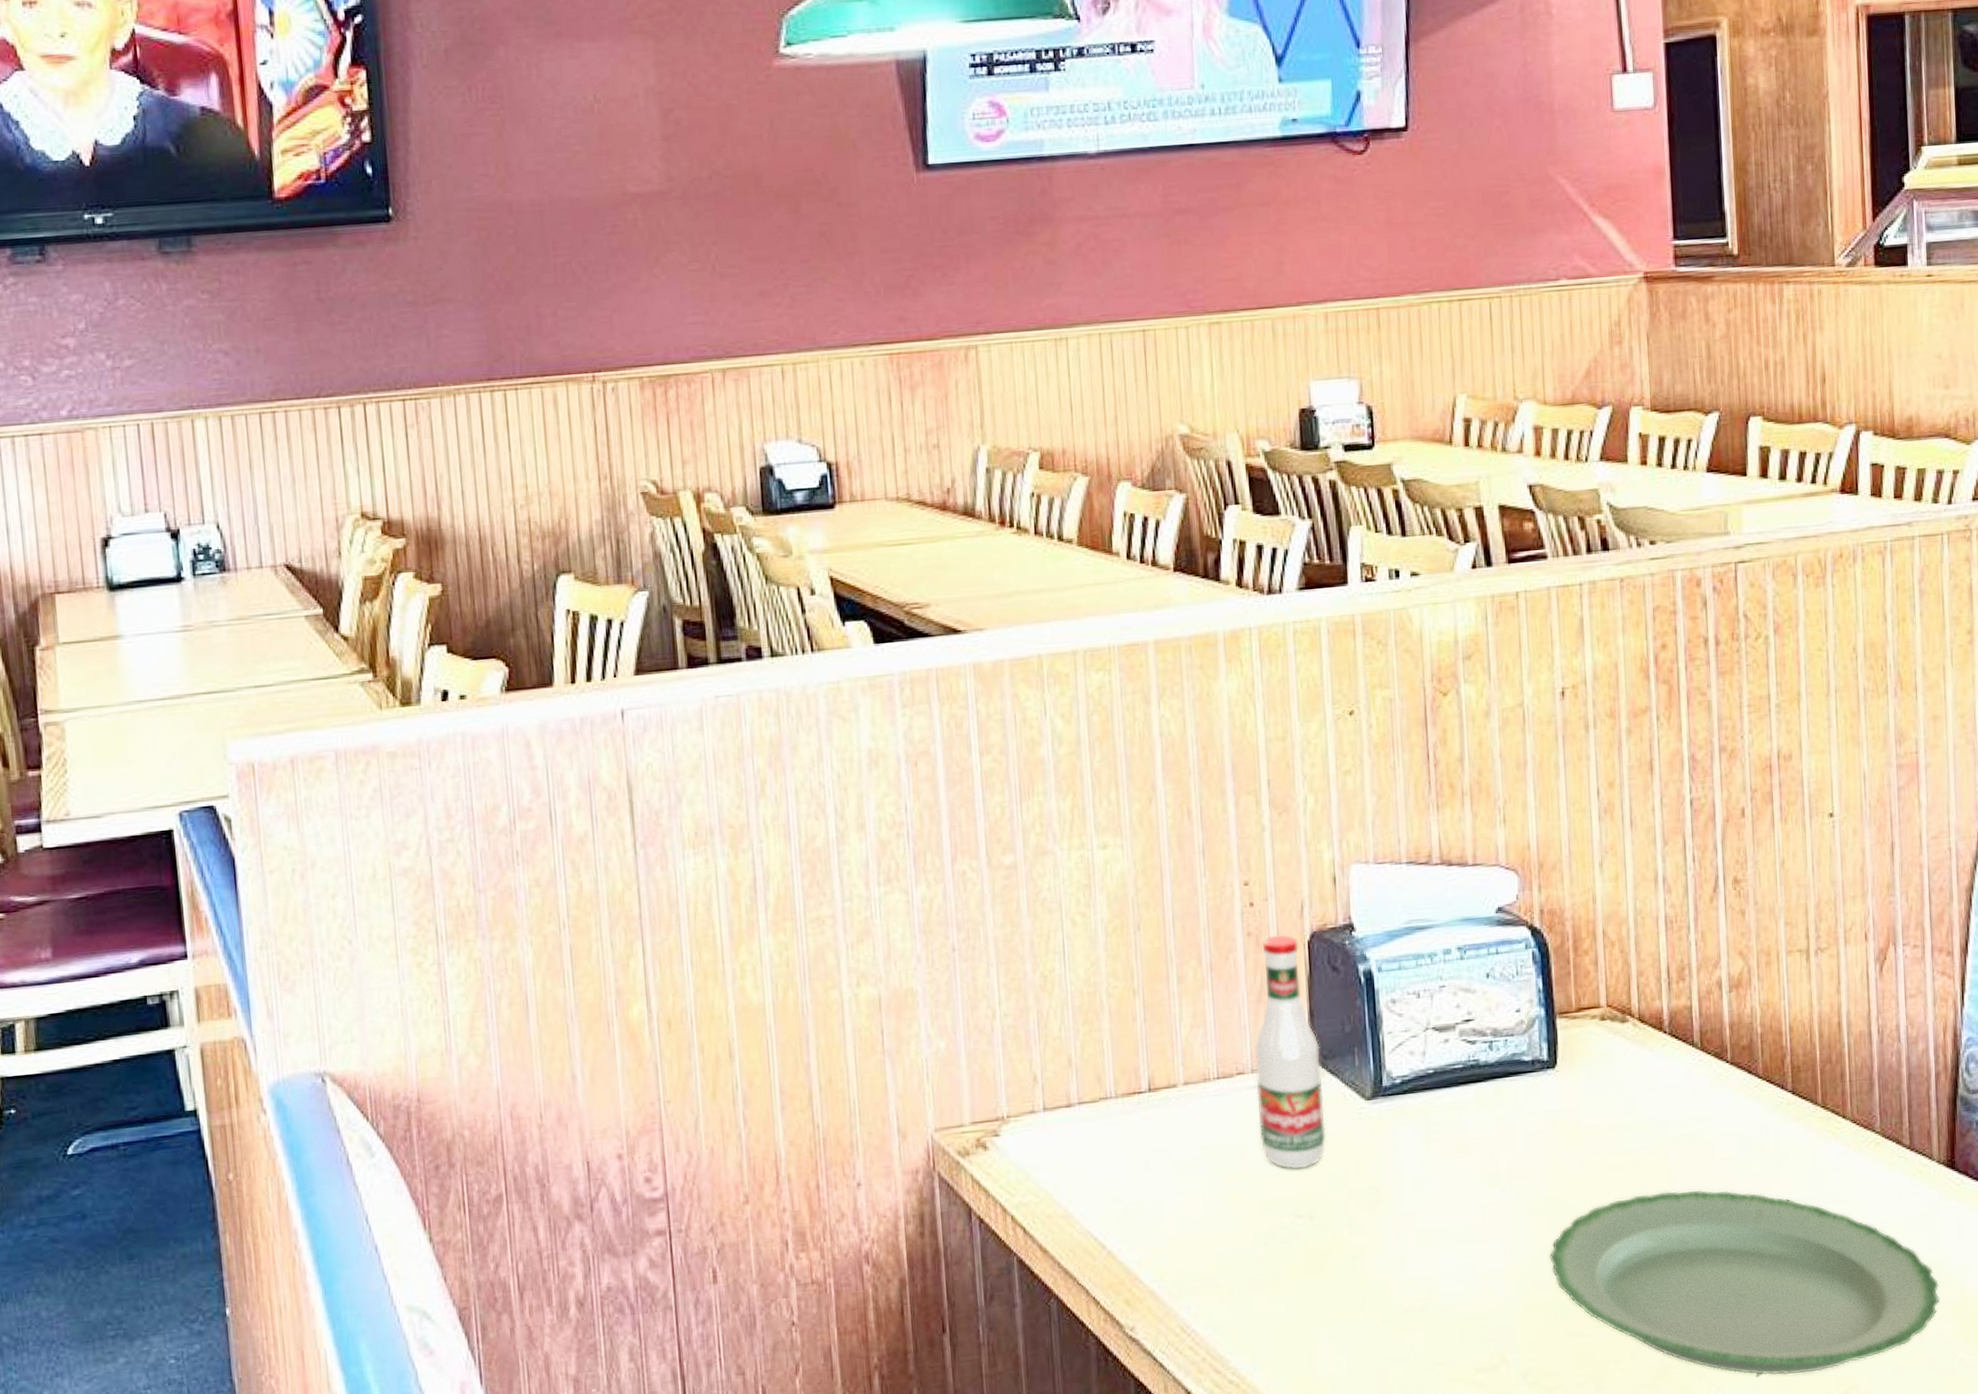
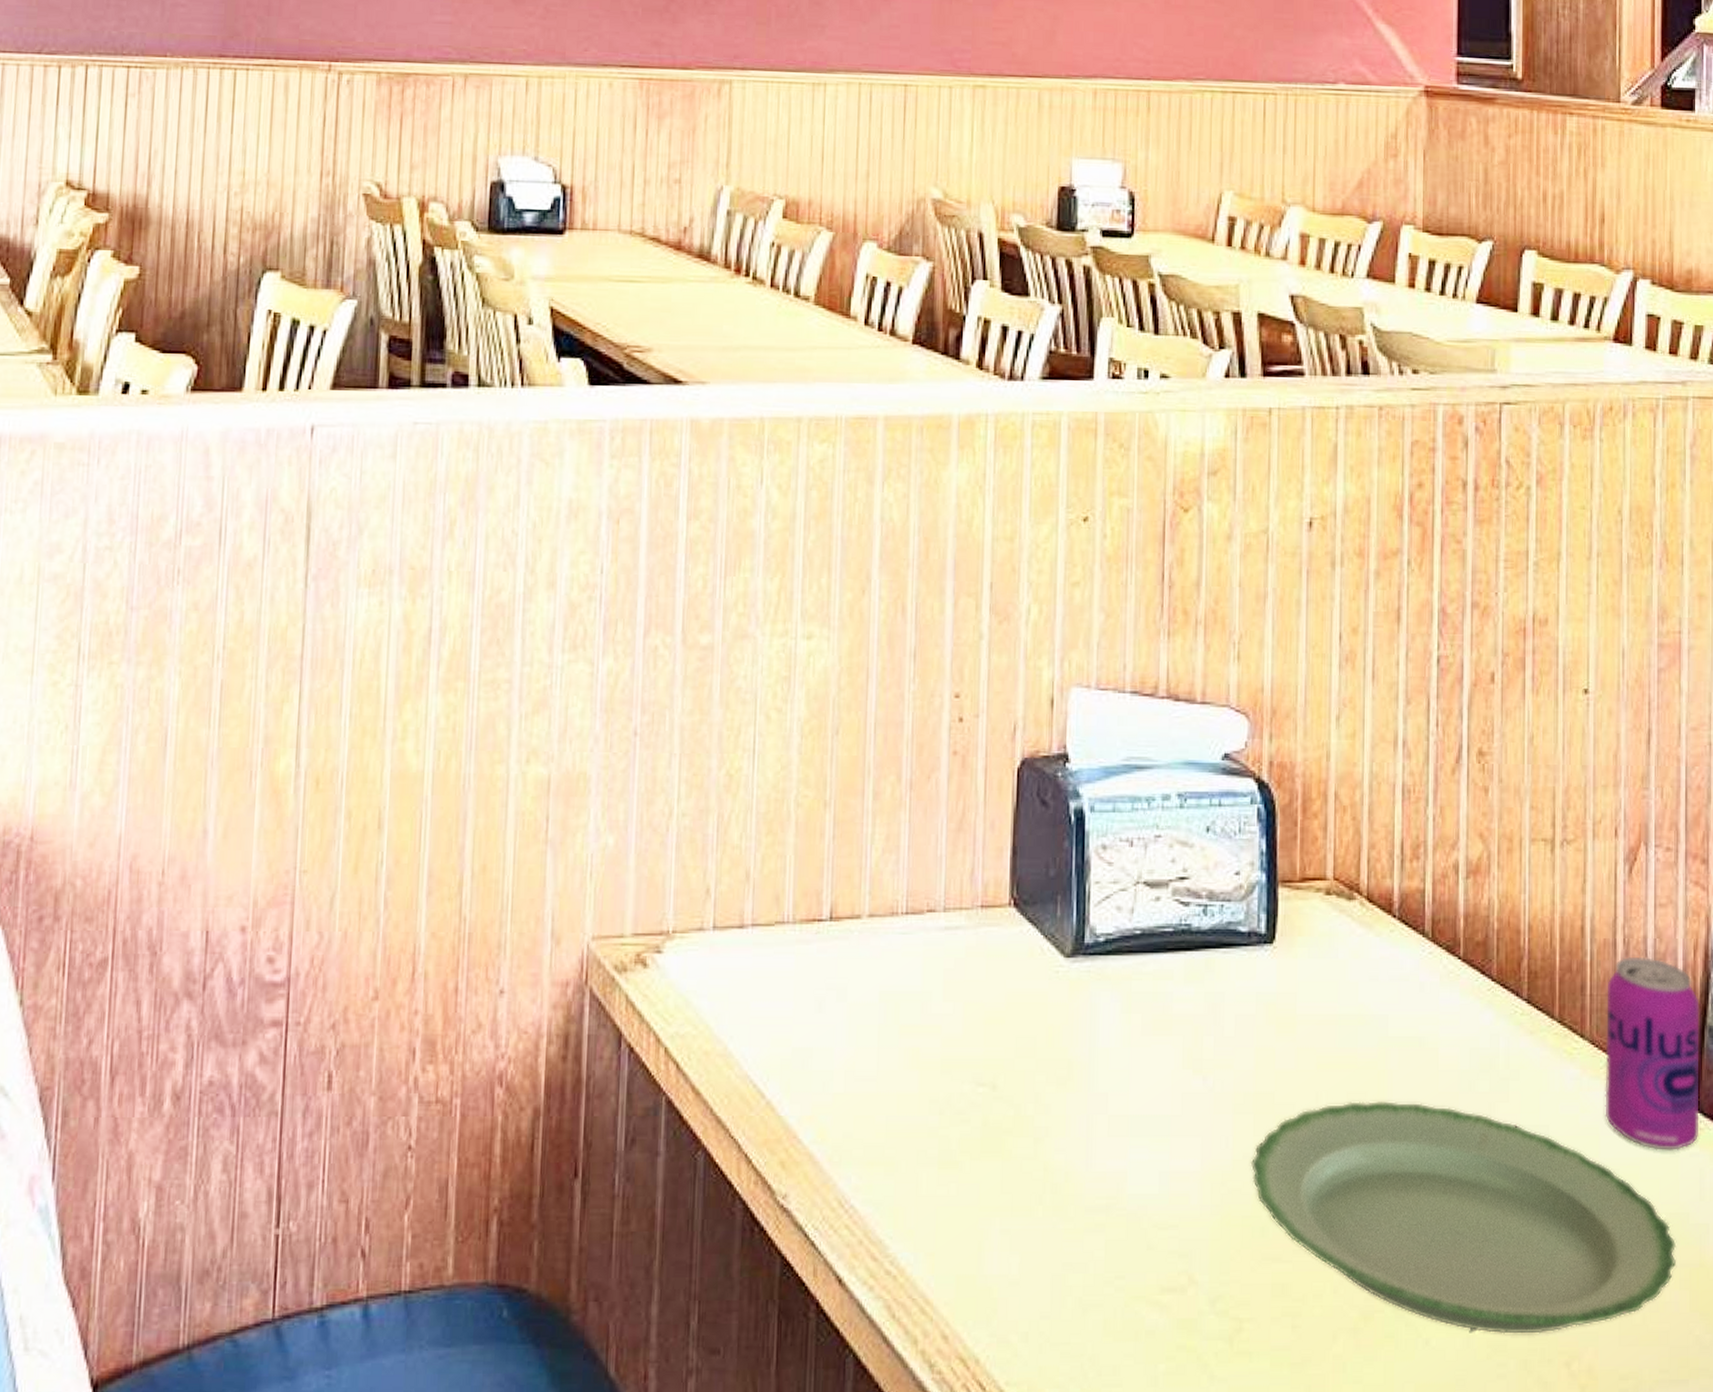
tabasco sauce: present [1254,934,1326,1170] -> none [946,757,1021,1029]
beverage can: none [1864,1042,1956,1207] -> present [1605,956,1700,1150]

